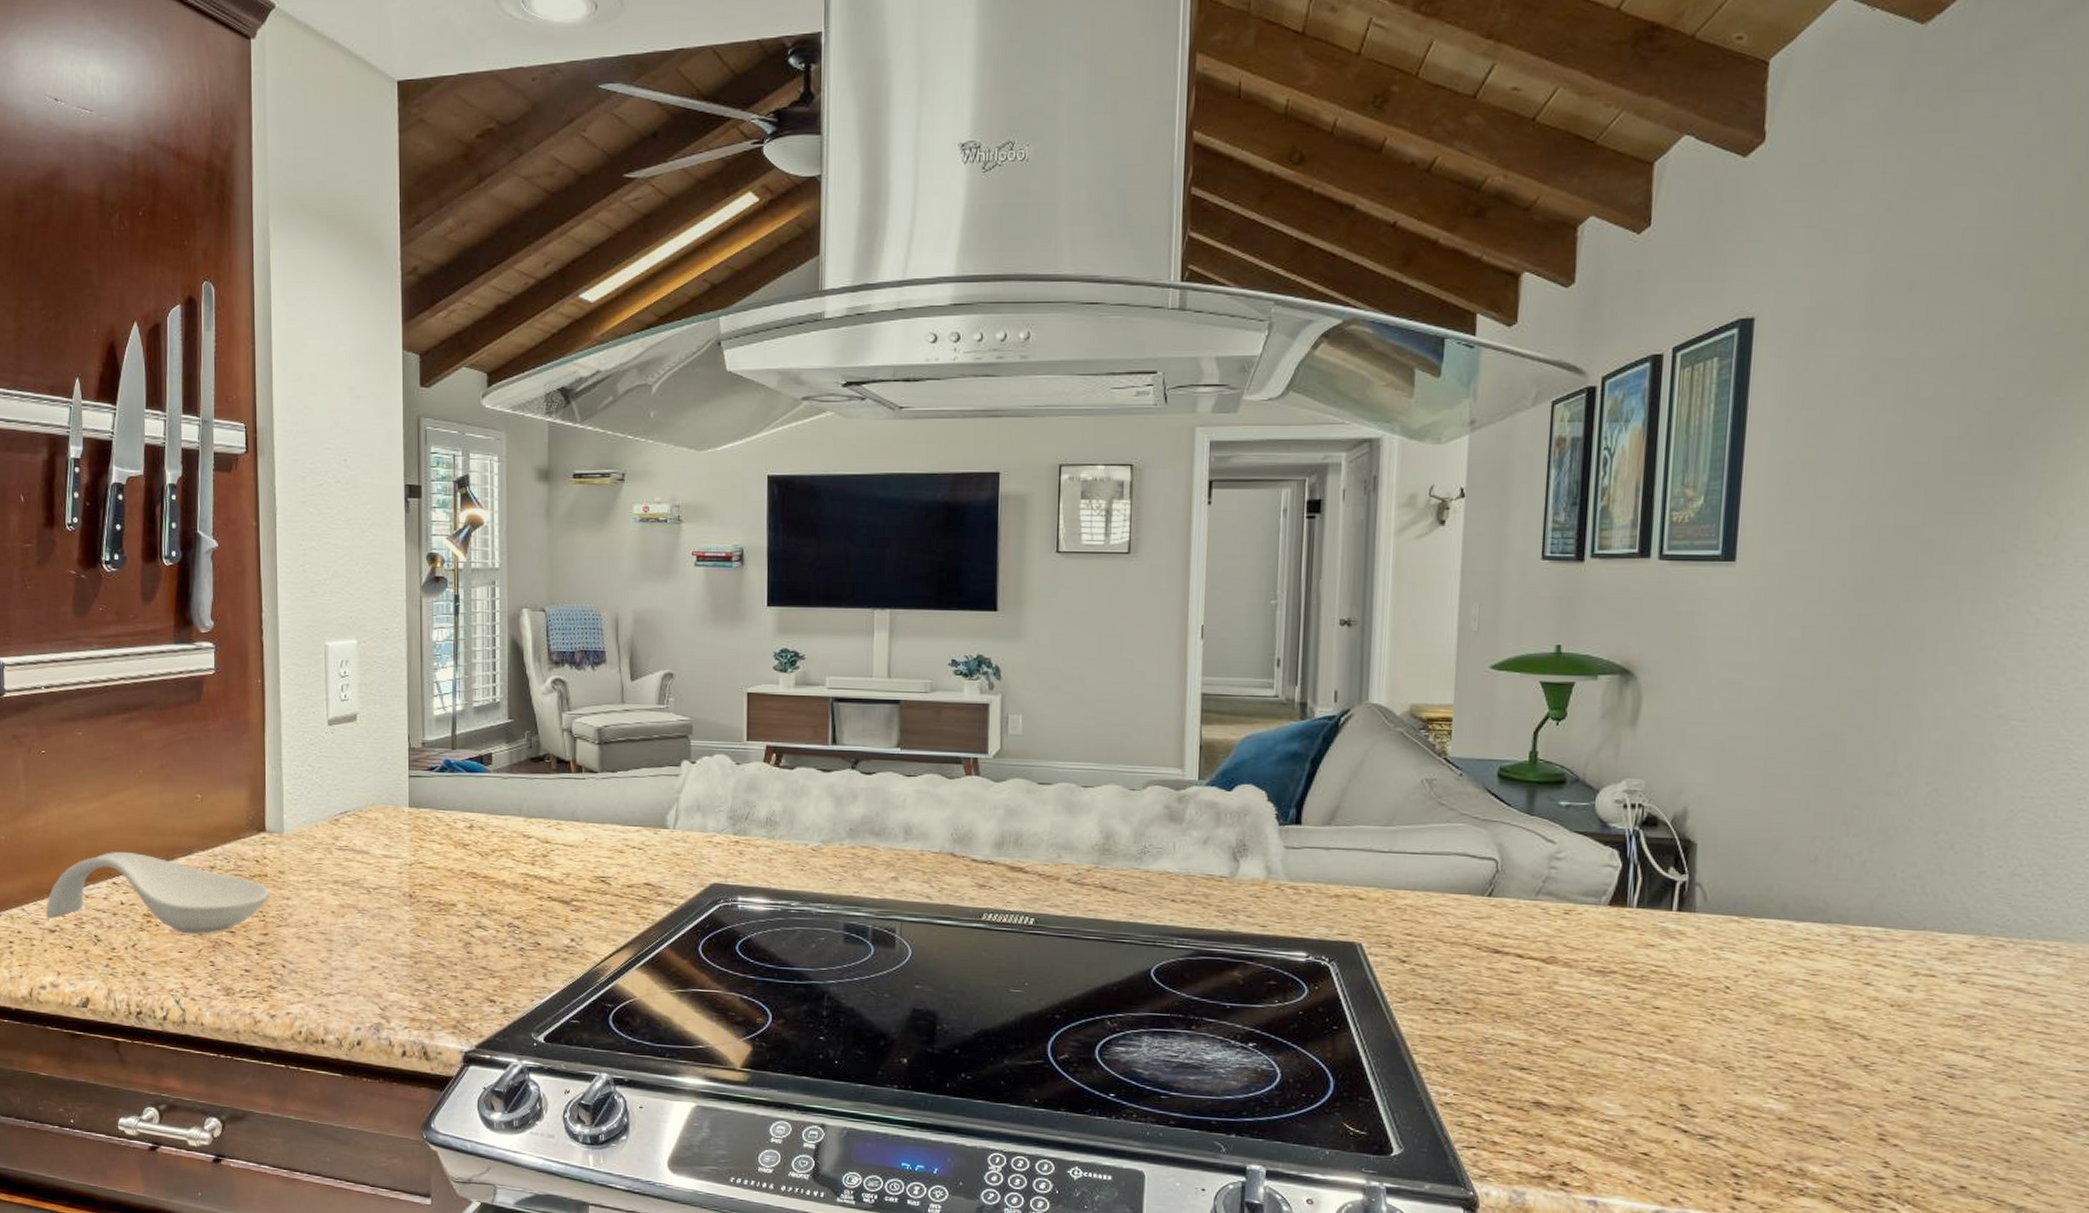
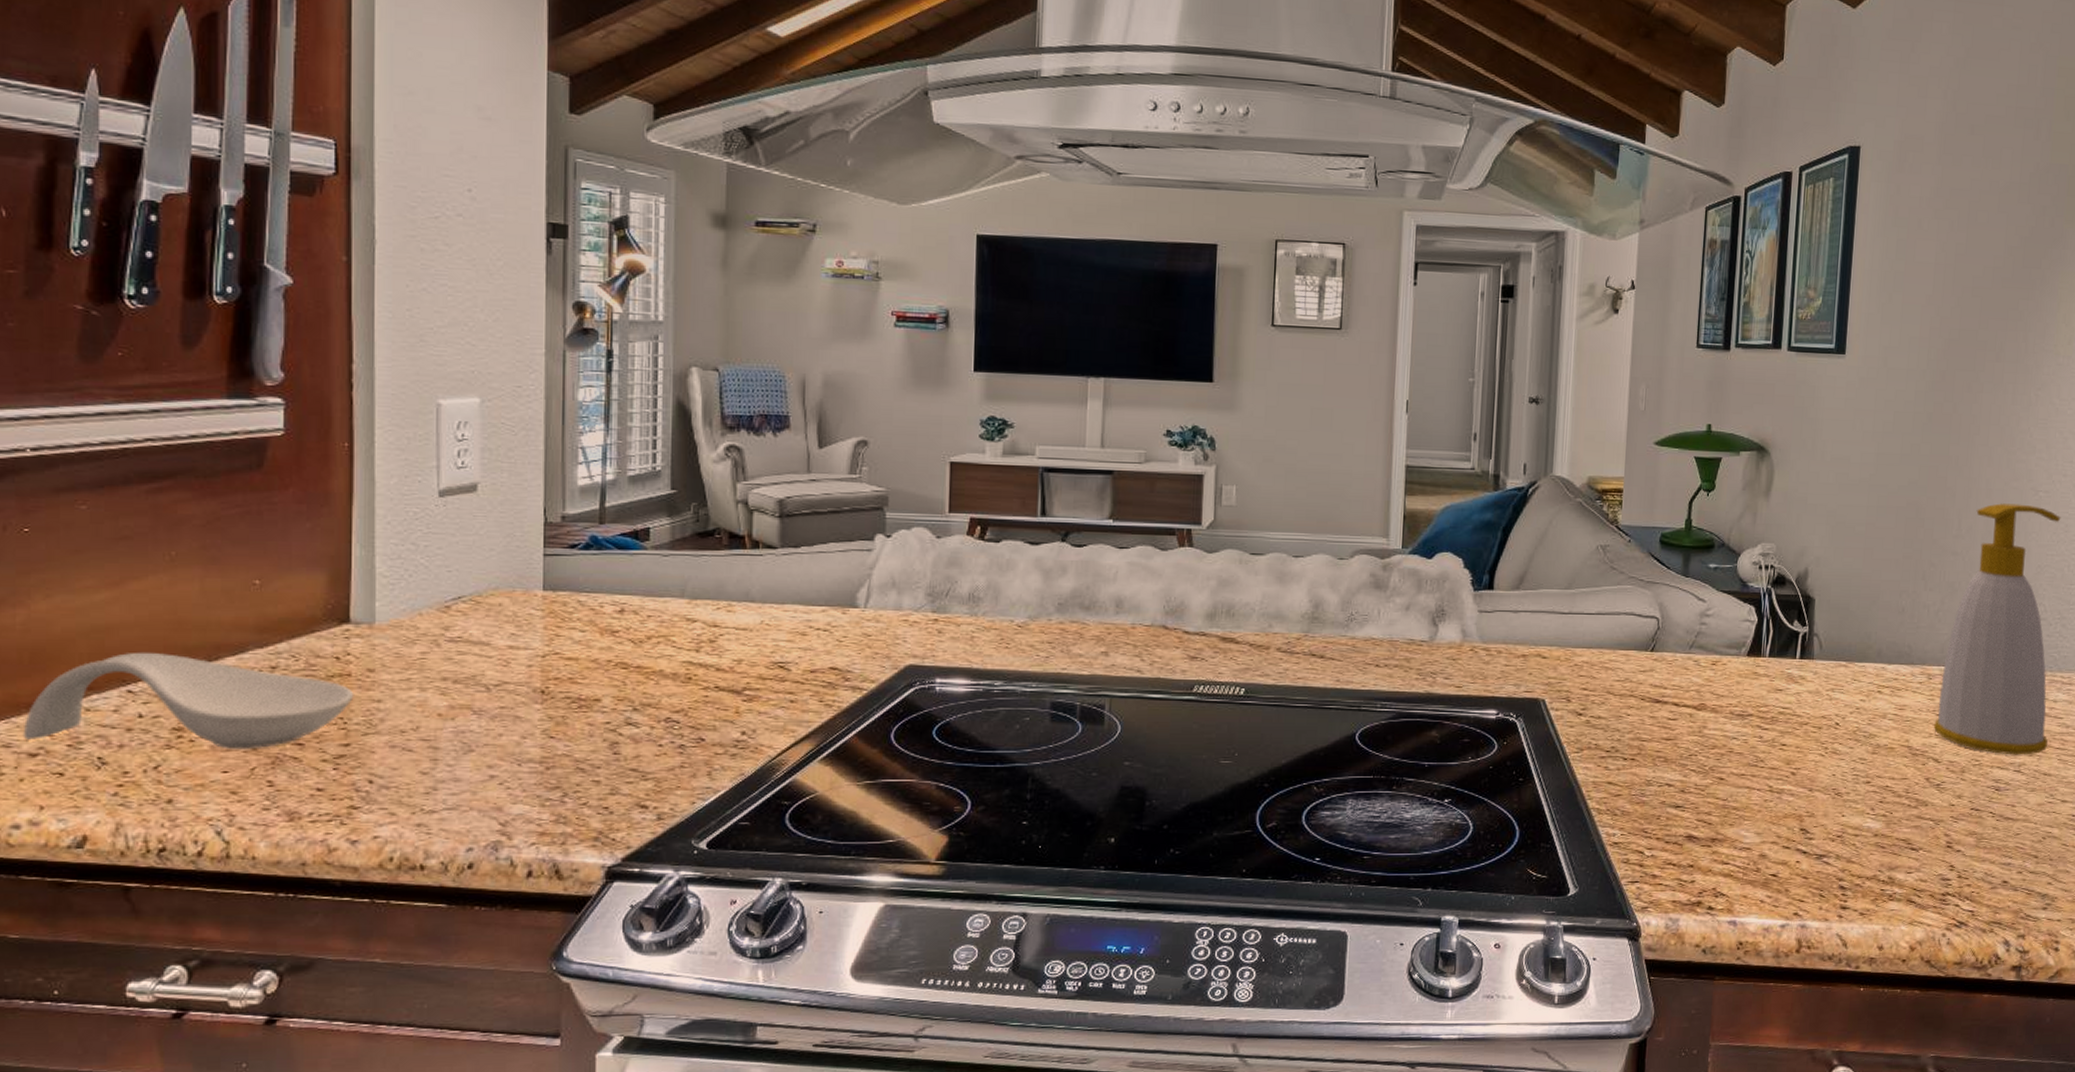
soap bottle: none [1860,734,2044,1038] -> present [1934,503,2061,755]

